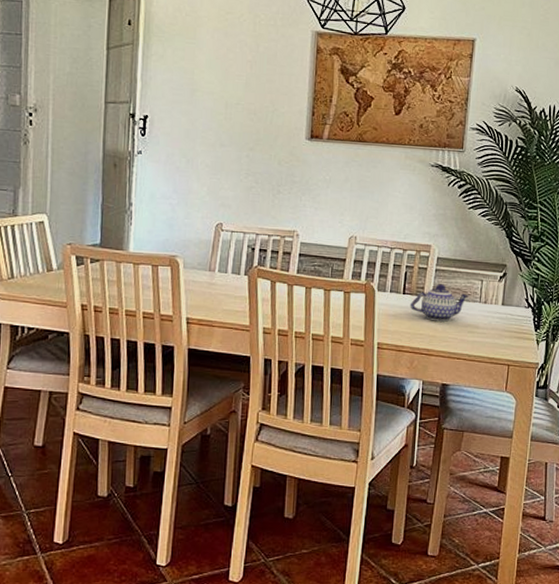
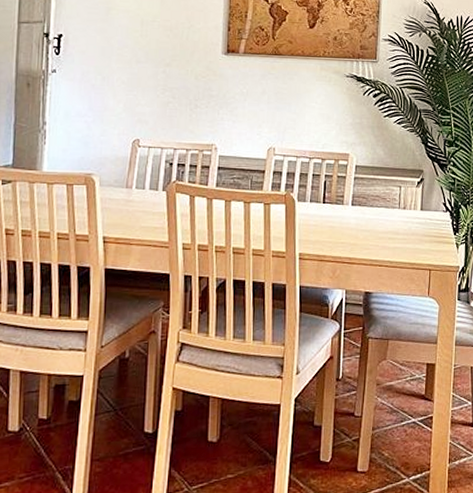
teapot: present [409,284,470,322] -> none [330,192,389,229]

